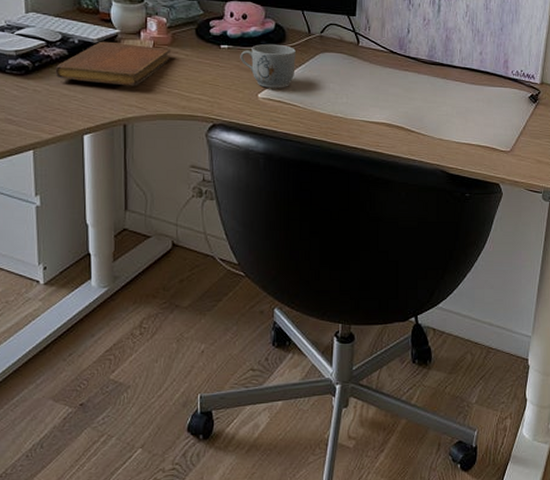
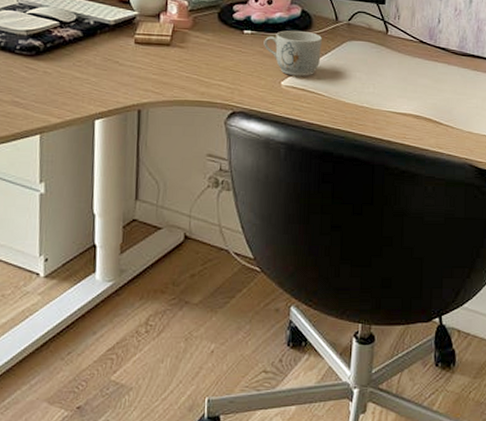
notebook: present [55,41,170,86] -> none [67,23,191,71]

